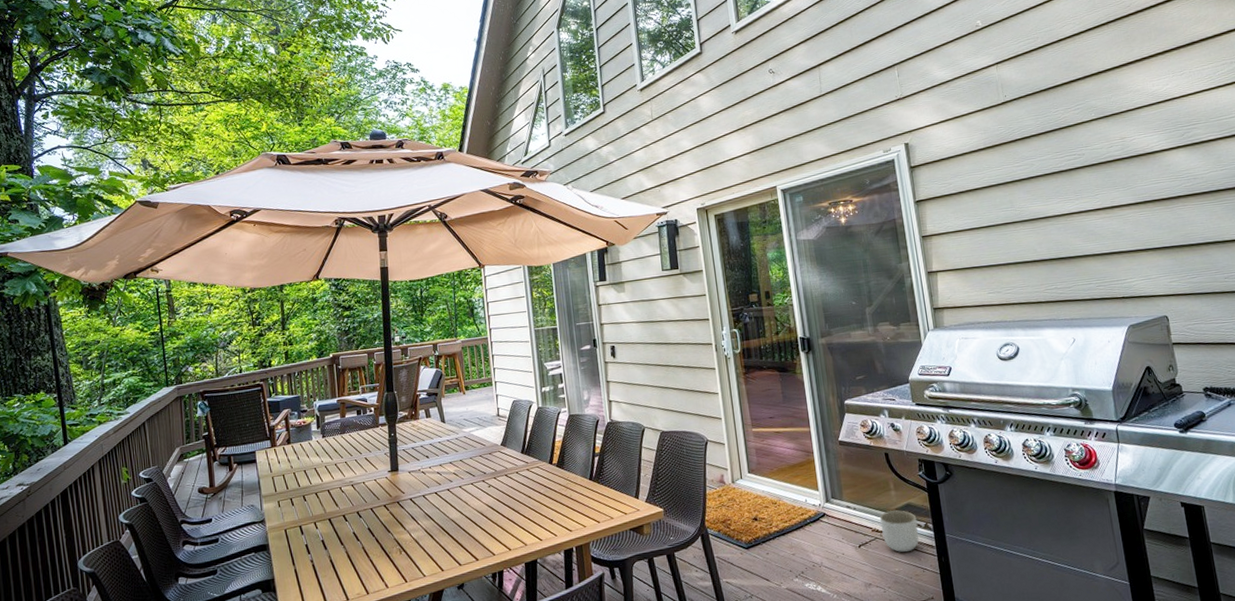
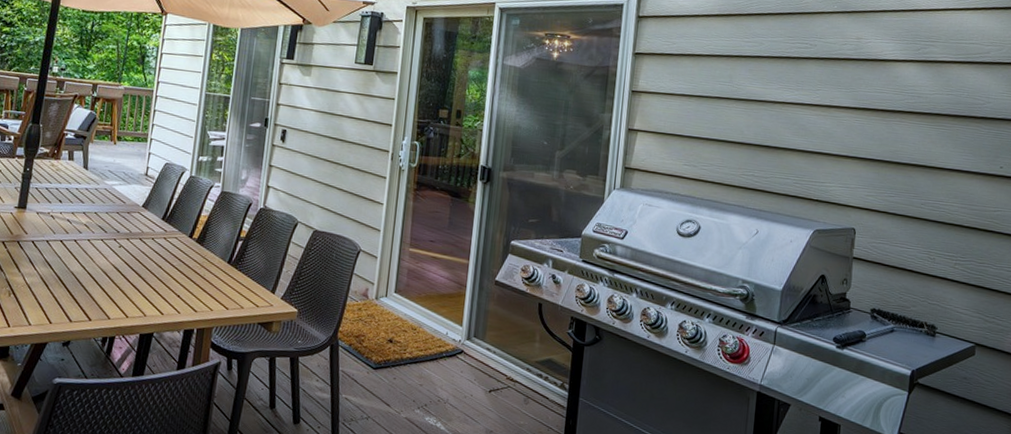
planter: present [879,510,919,553] -> none [516,362,555,408]

